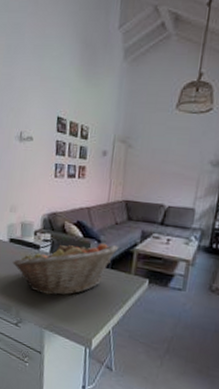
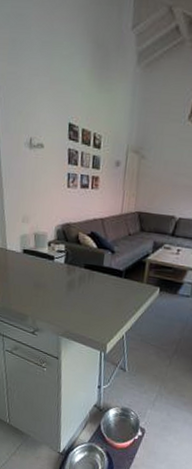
fruit basket: present [12,242,119,295] -> none [27,253,132,304]

